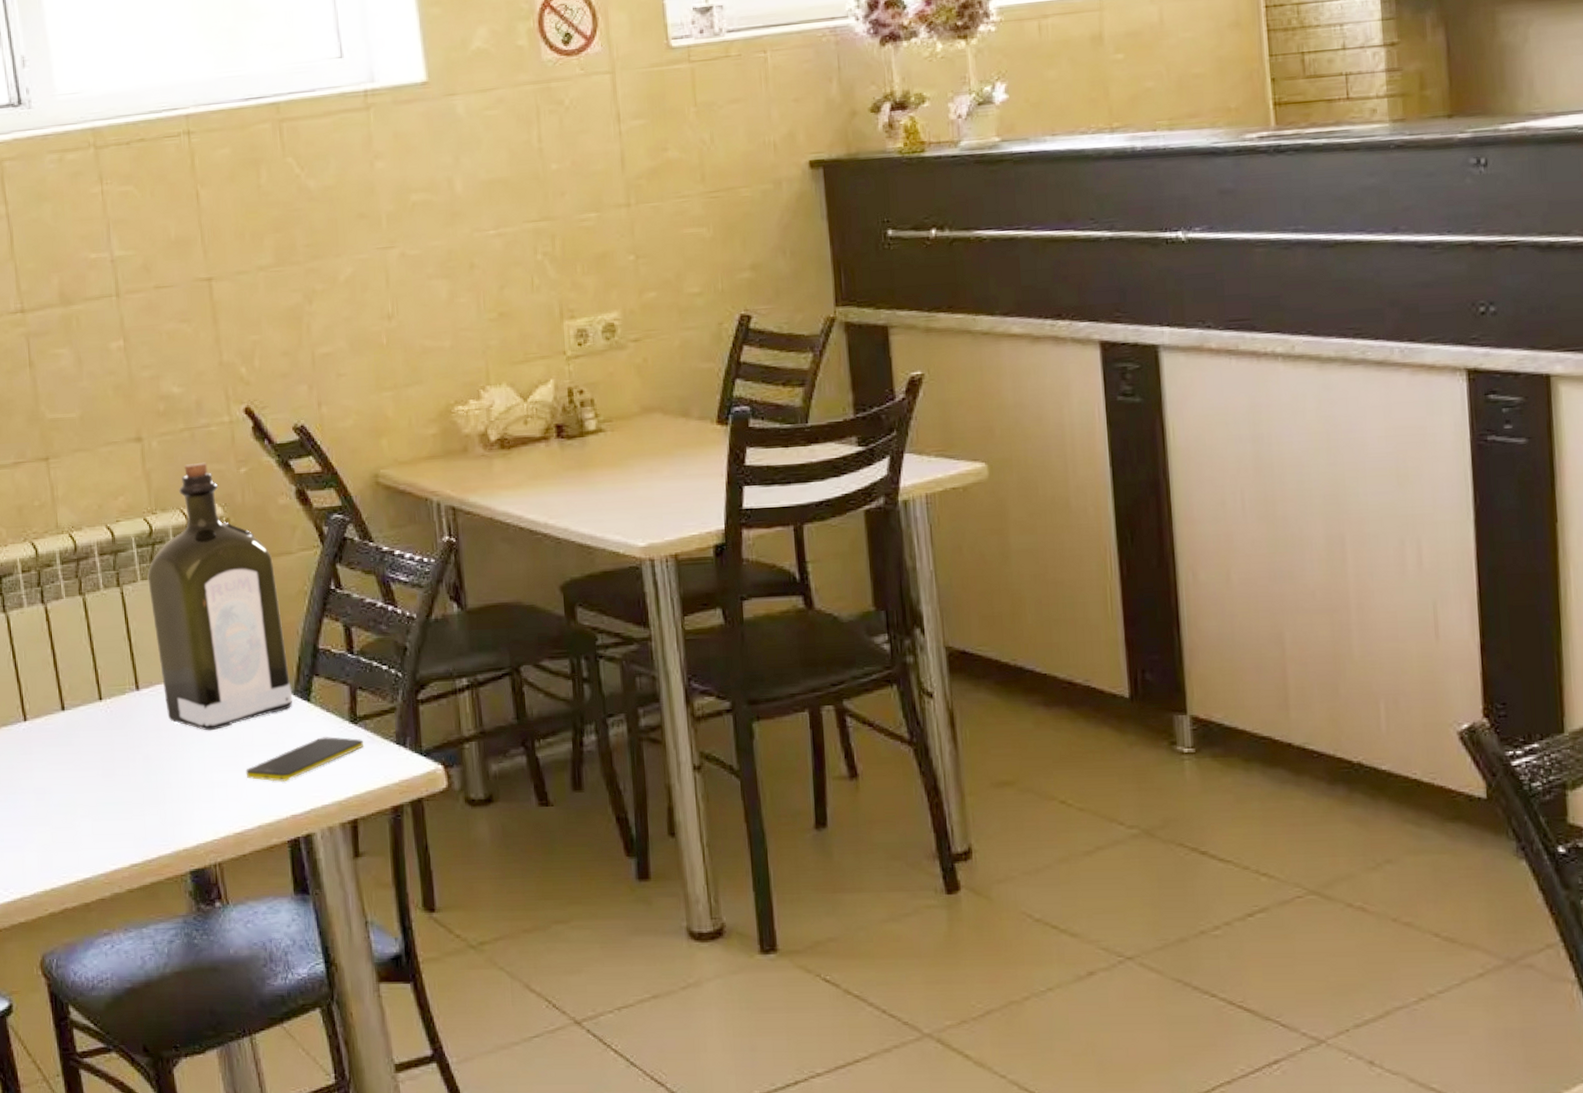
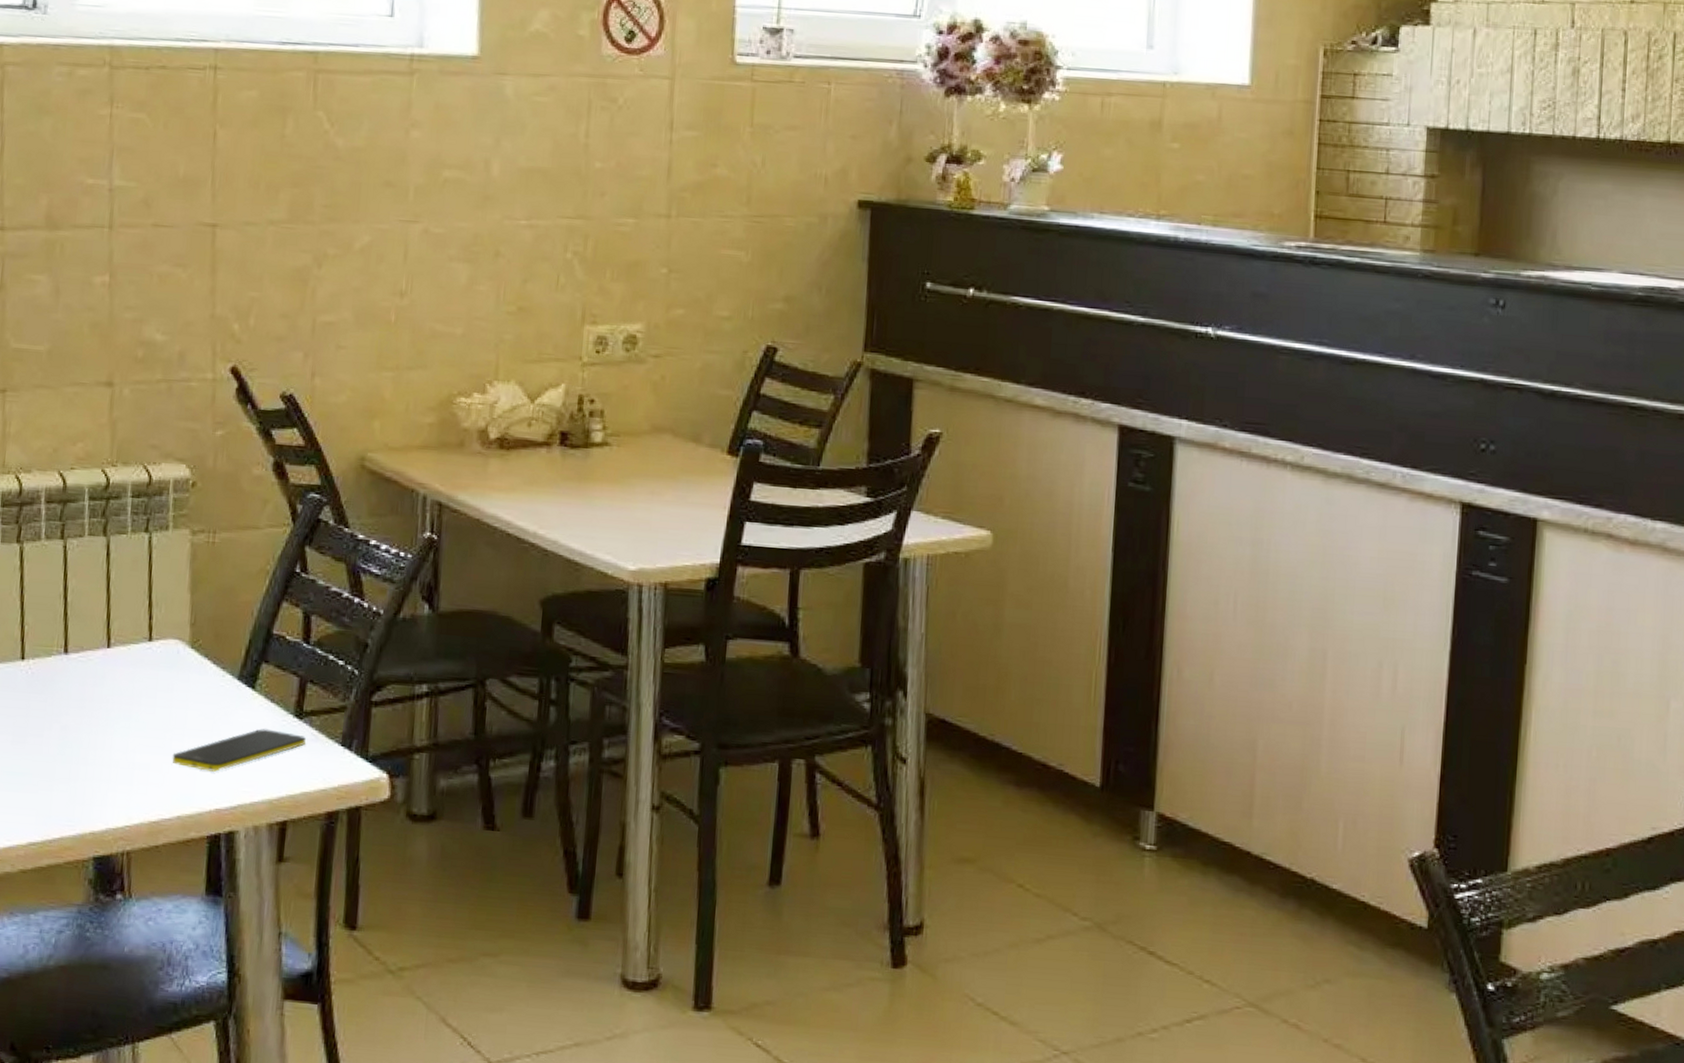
liquor: present [147,462,293,731] -> none [94,418,237,708]

